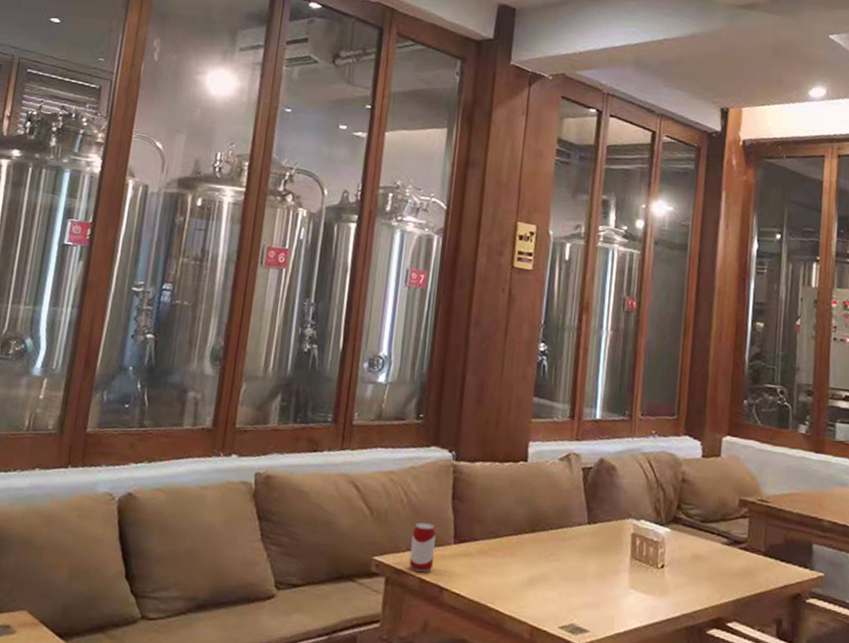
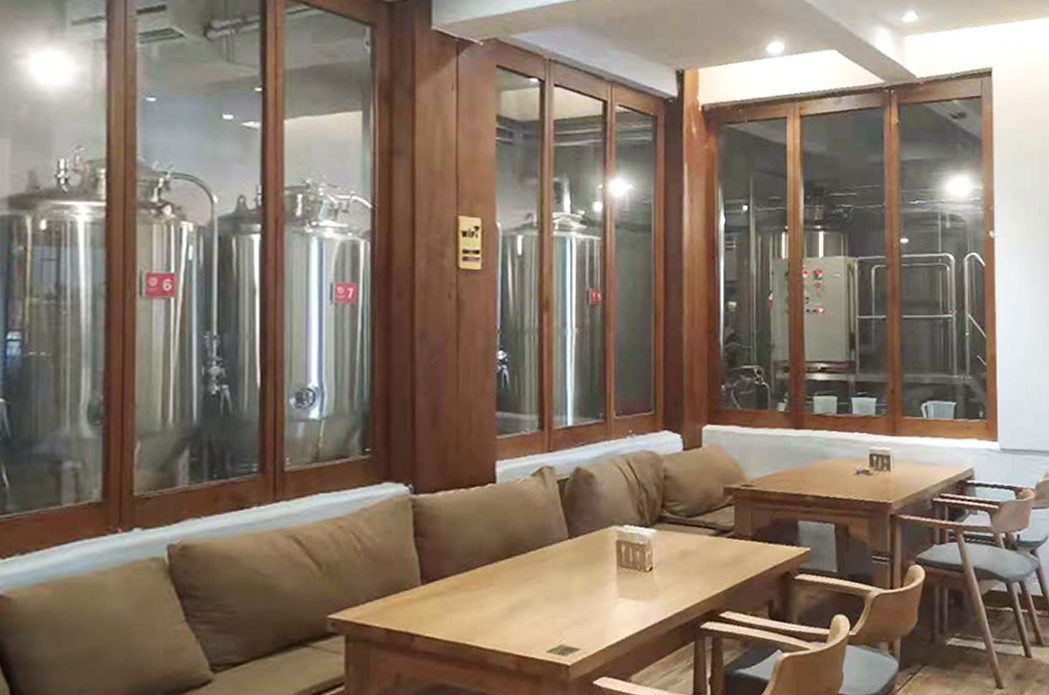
beverage can: present [409,522,436,572] -> none [371,568,400,622]

